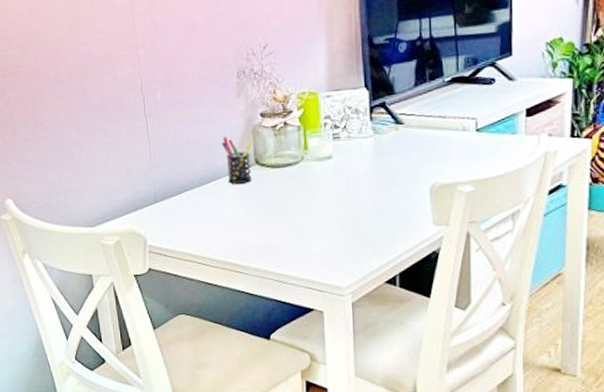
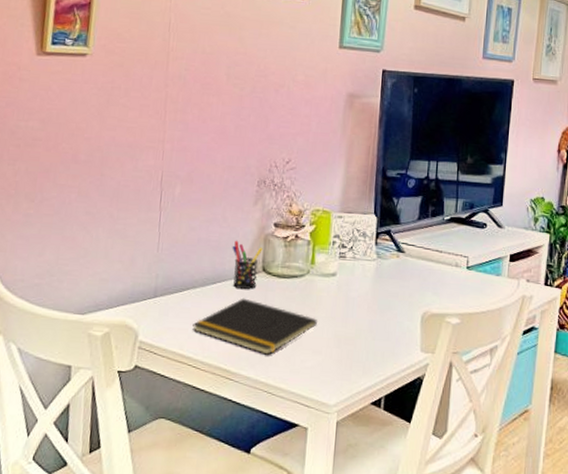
notepad: none [196,192,320,246] -> present [192,298,318,355]

